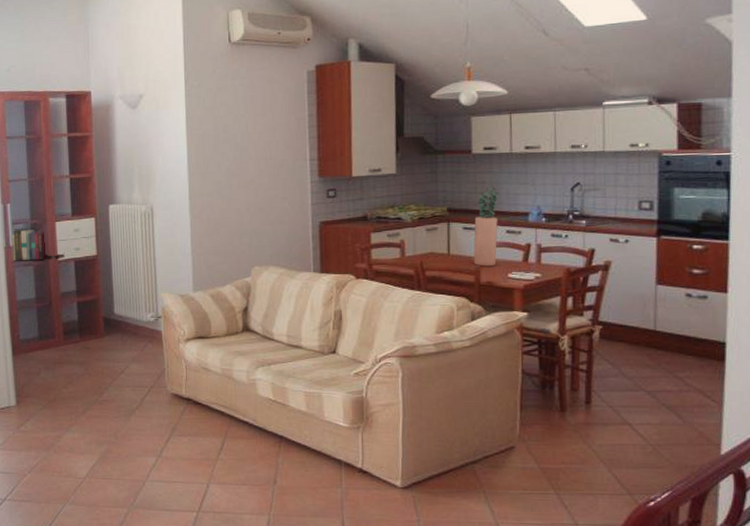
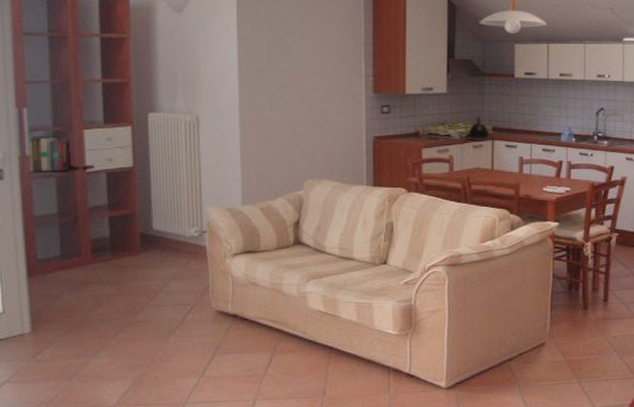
kettle: none [420,195,445,225] -> present [468,114,489,142]
vase: present [473,185,498,267] -> none [513,108,536,181]

